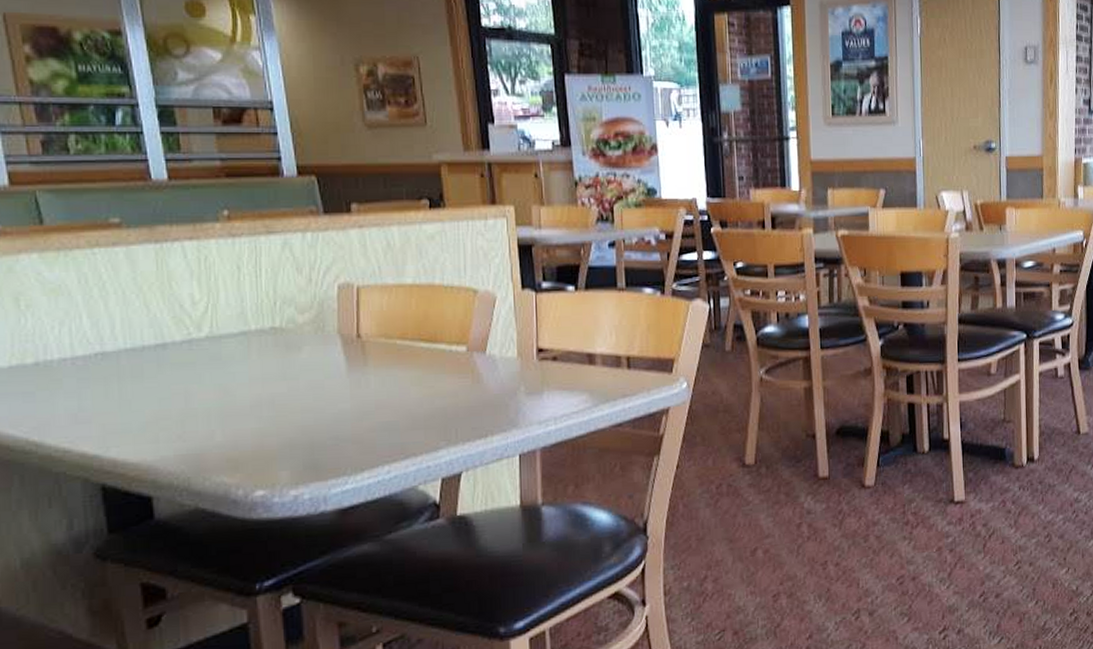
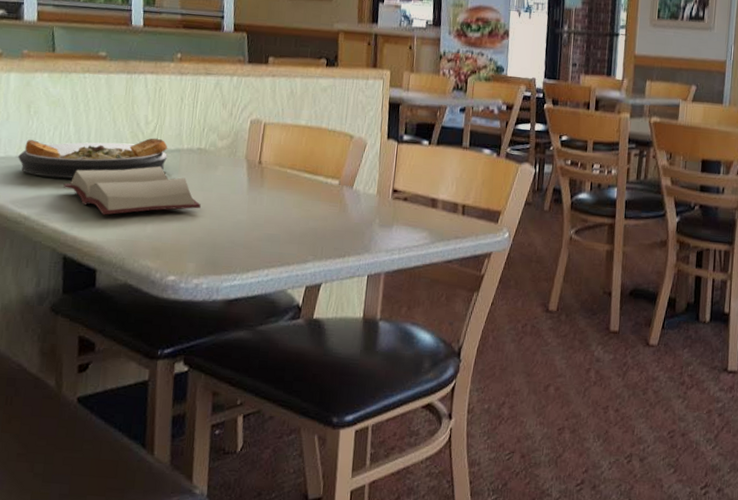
plate: none [12,321,230,389] -> present [18,138,168,178]
hardback book: none [85,356,286,427] -> present [63,166,201,215]

